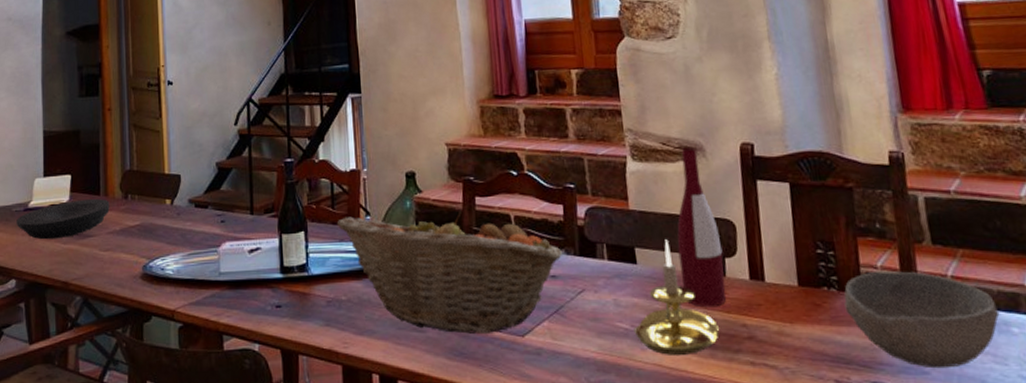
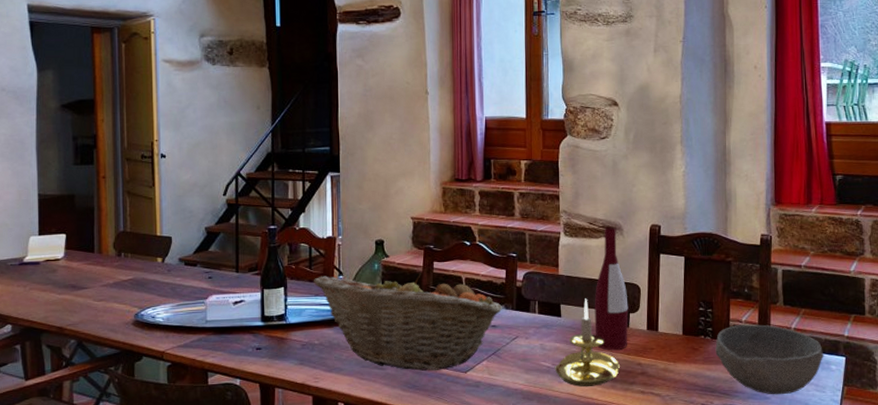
plate: present [16,198,110,240] -> none [12,255,104,291]

